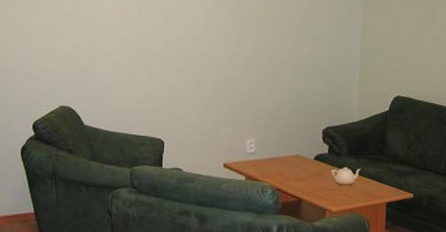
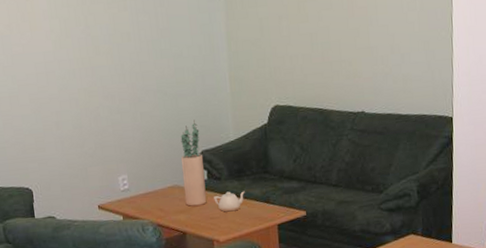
vase: none [305,98,327,177] -> present [180,120,207,207]

